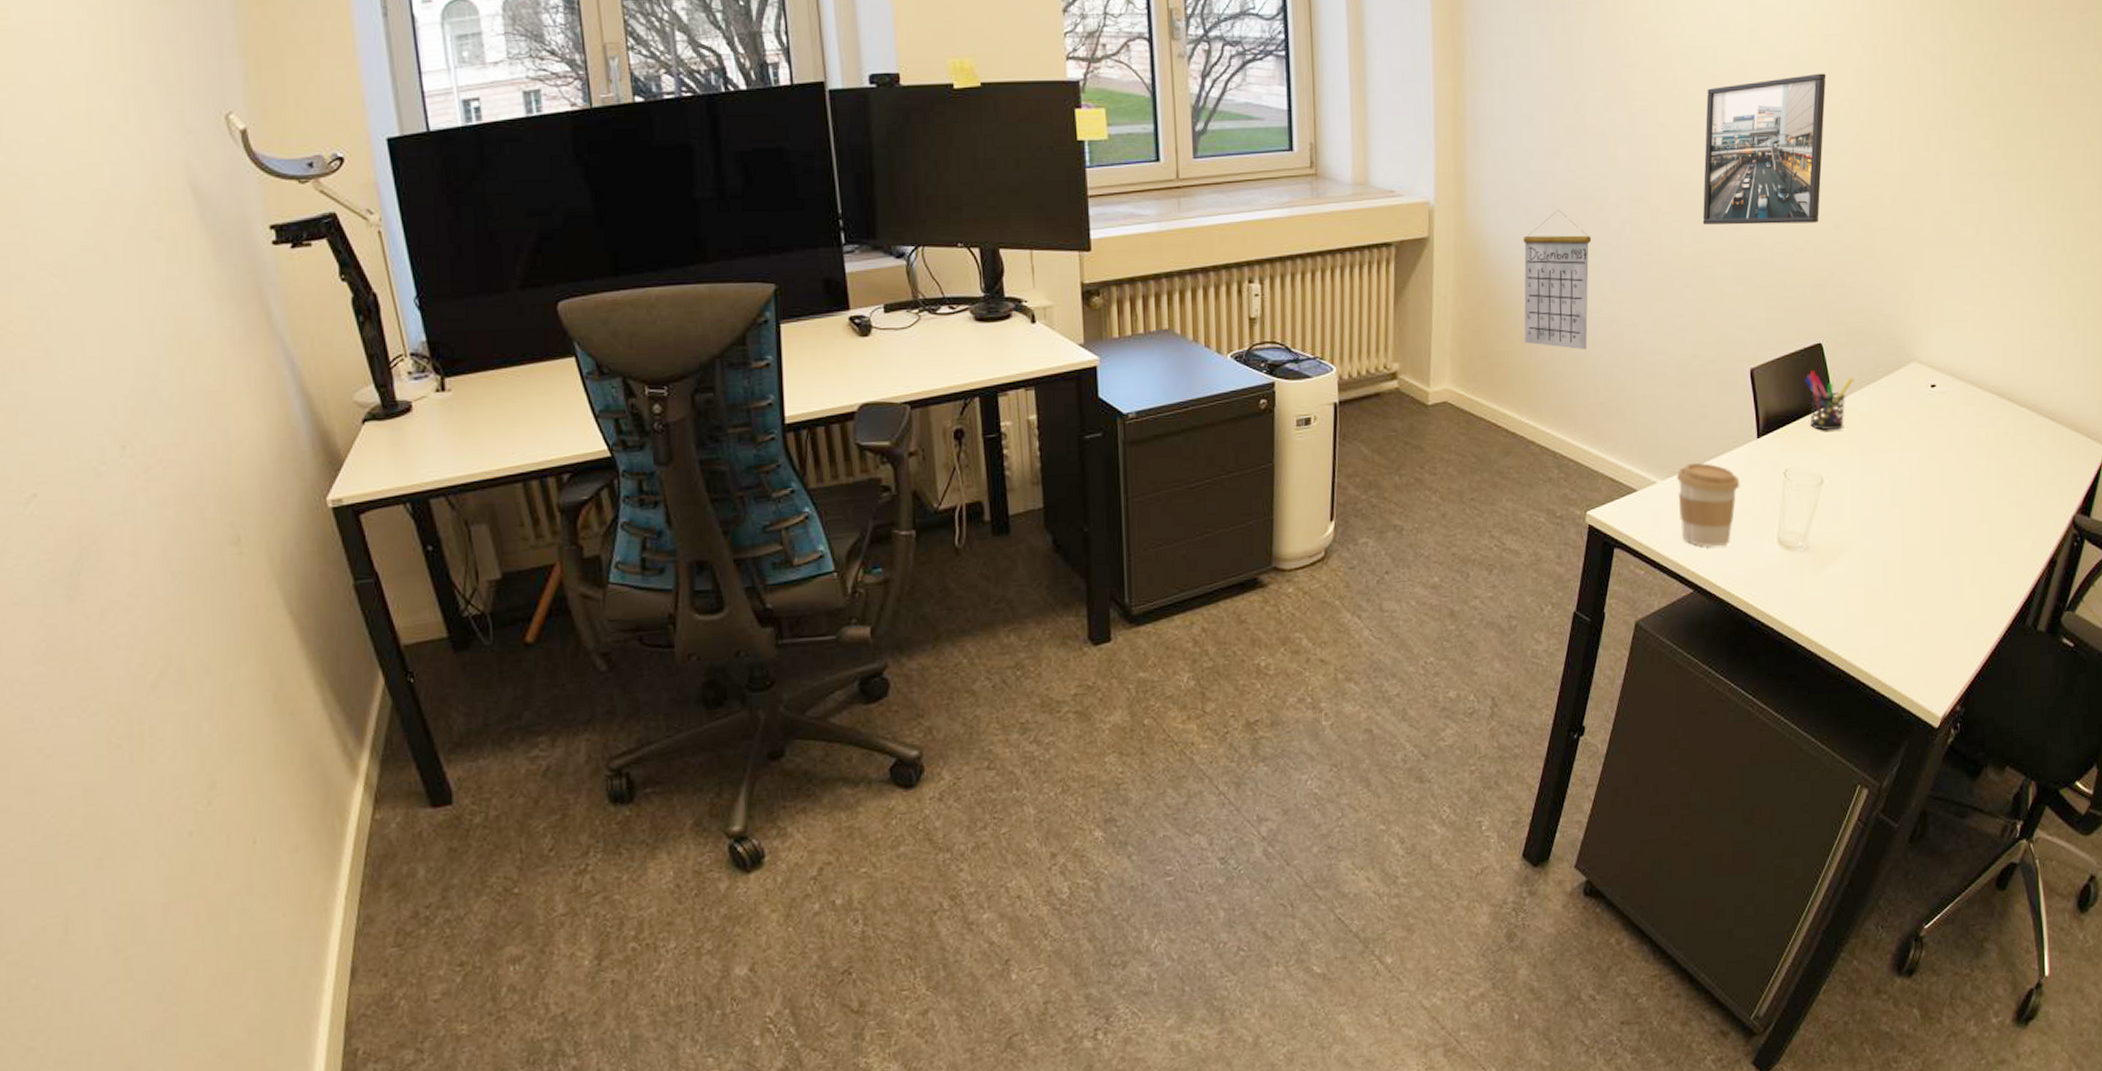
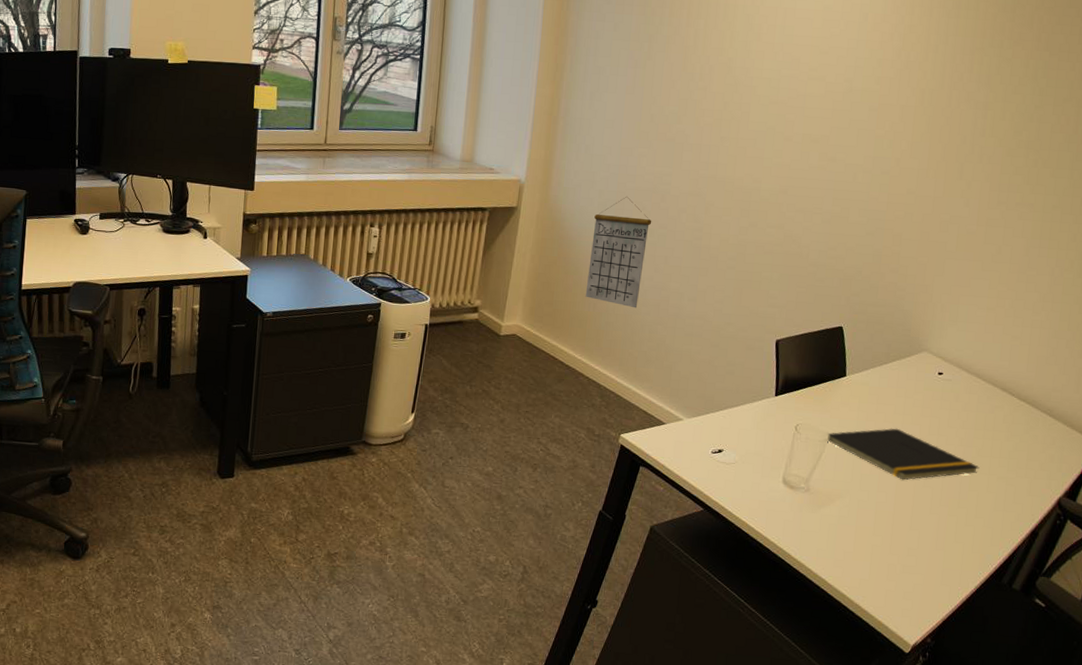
coffee cup: present [1676,462,1740,548] -> none [698,408,755,478]
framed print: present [1702,73,1826,225] -> none [749,108,875,229]
pen holder: present [1804,371,1854,431] -> none [823,348,868,399]
notepad: none [1821,458,1987,520] -> present [827,428,980,480]

